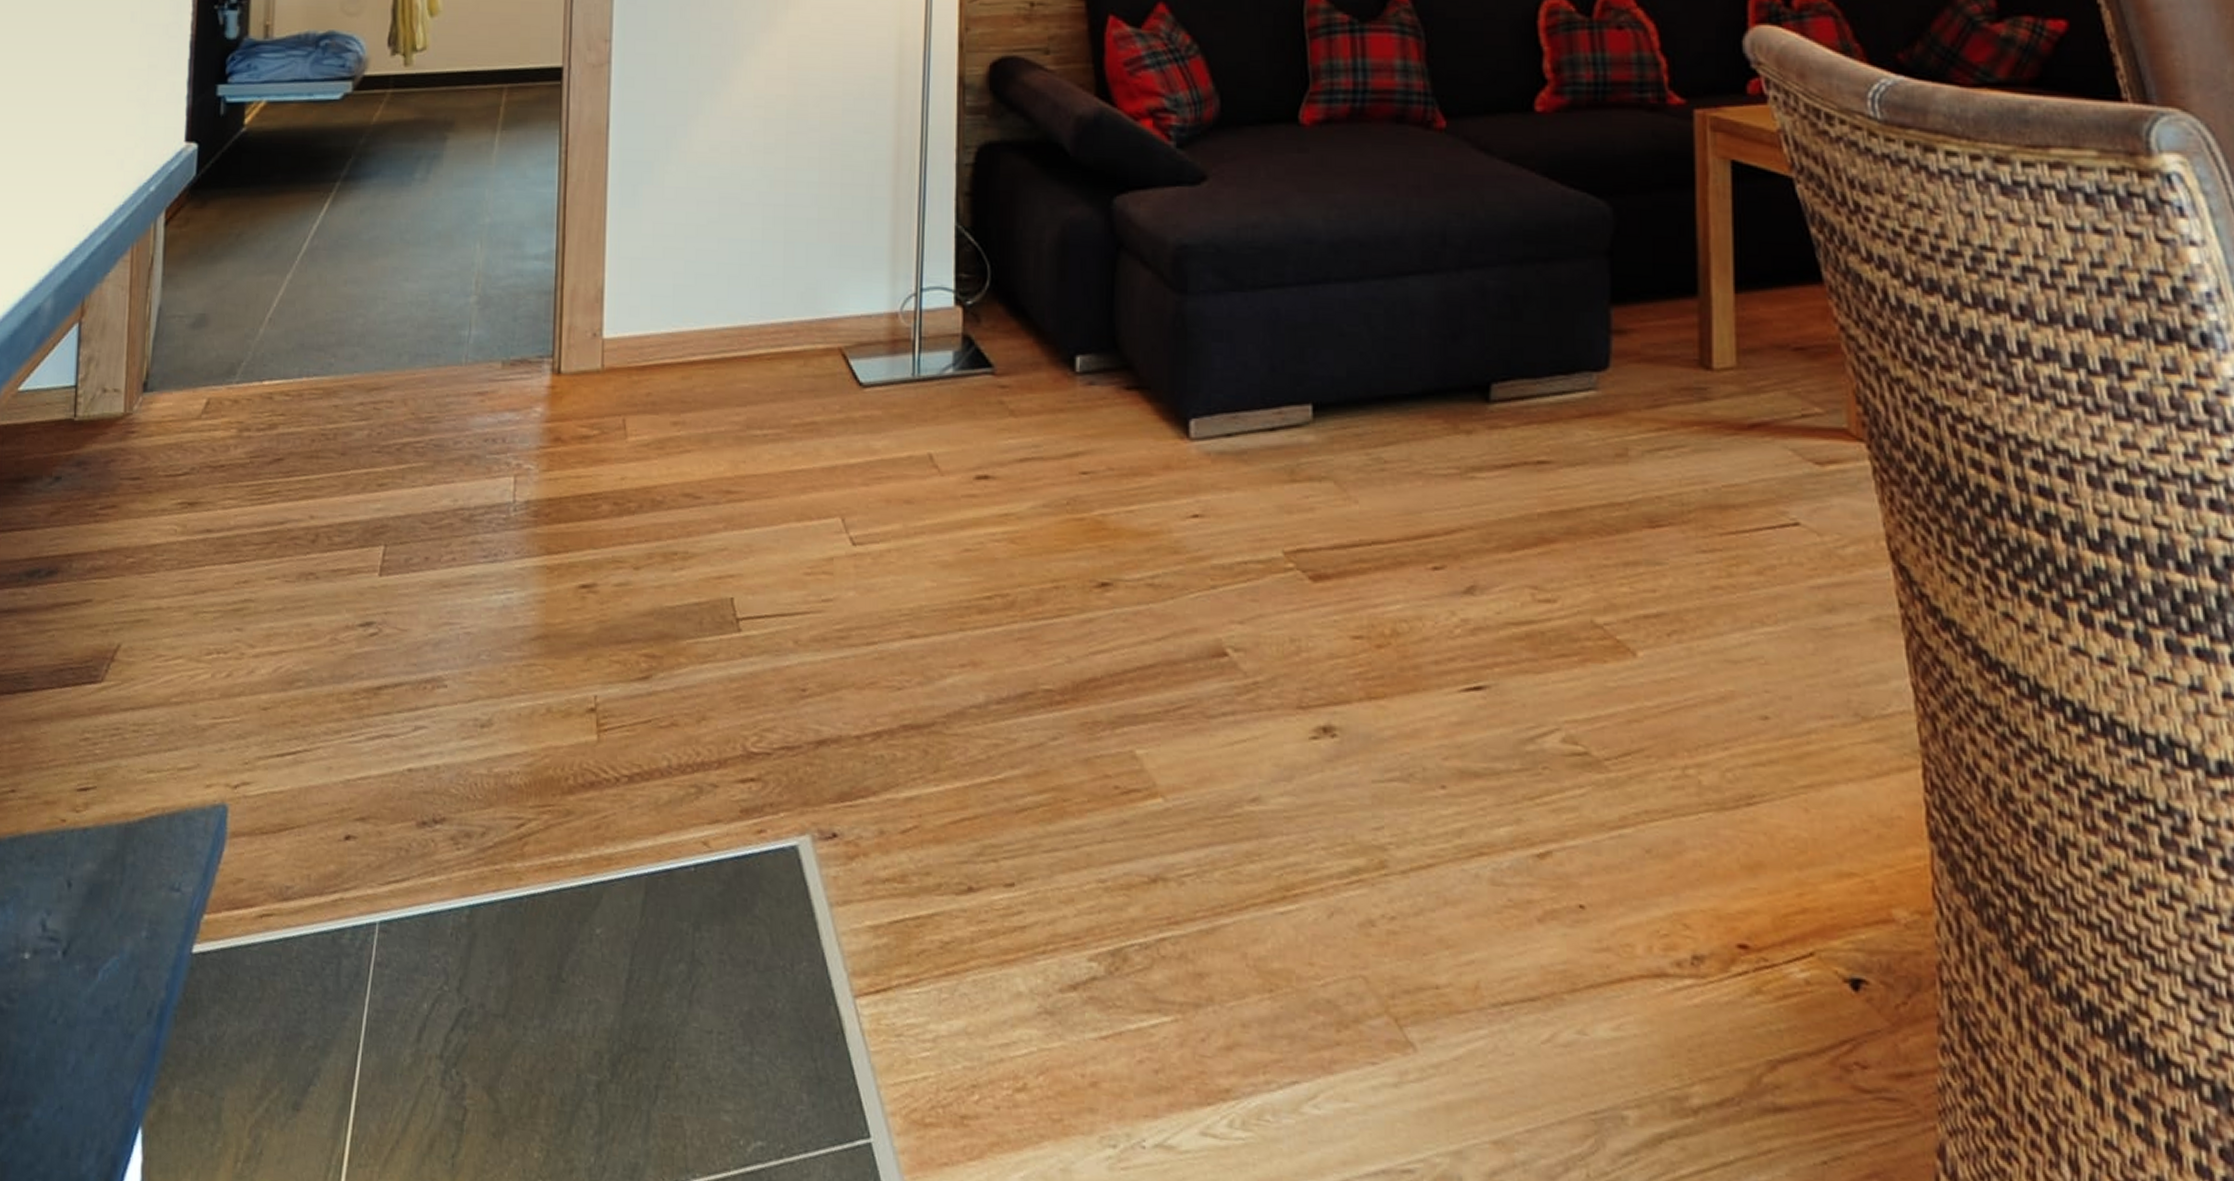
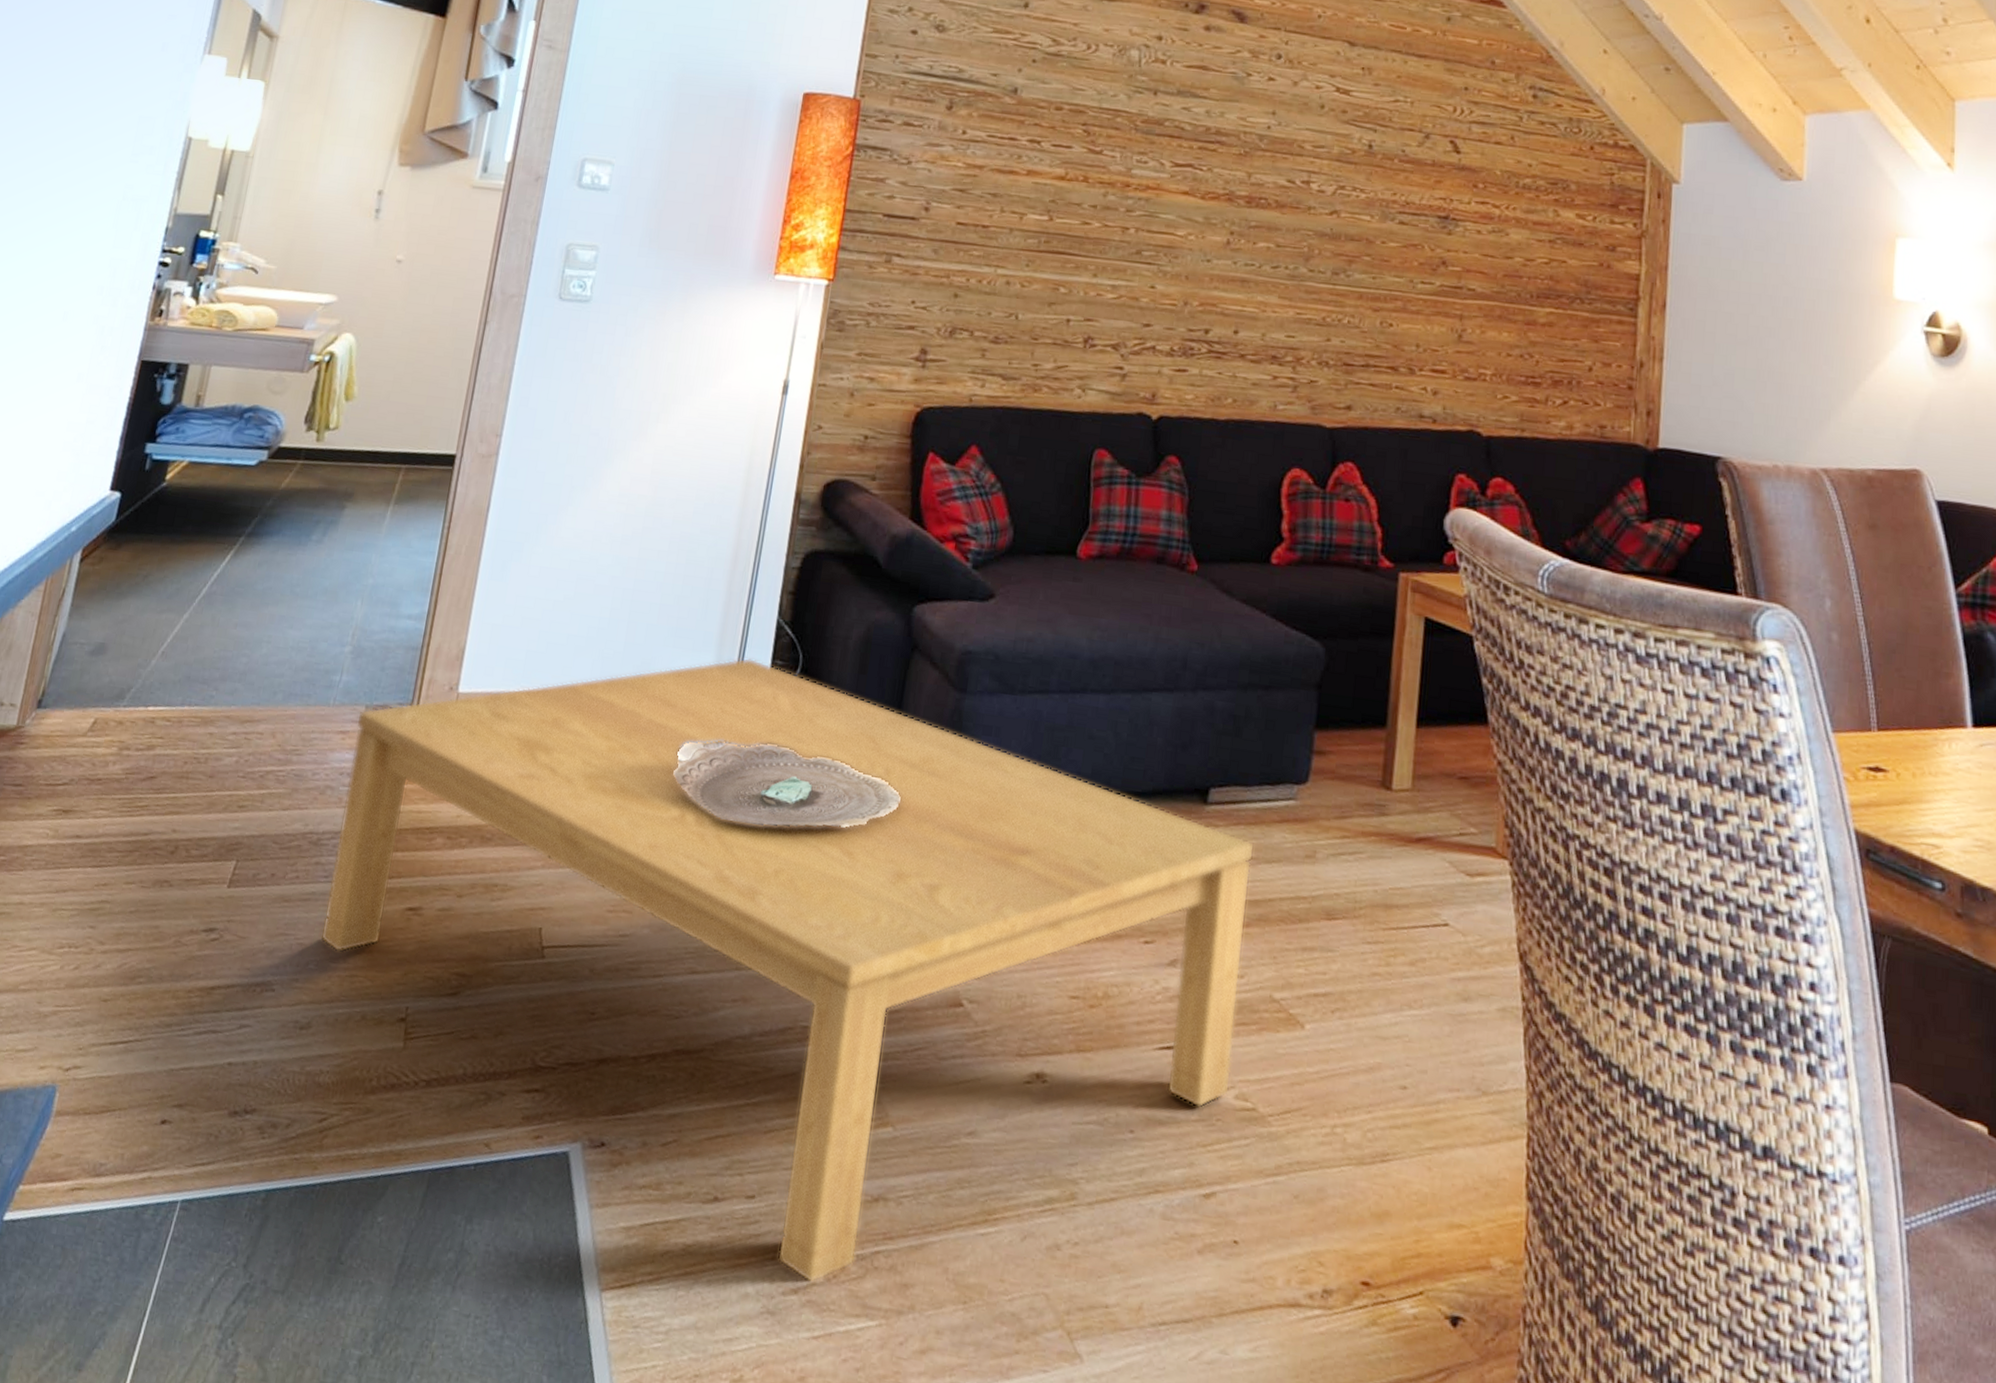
coffee table: none [489,272,1555,978] -> present [320,657,1255,1284]
decorative bowl: none [859,370,1127,465] -> present [673,740,902,828]

